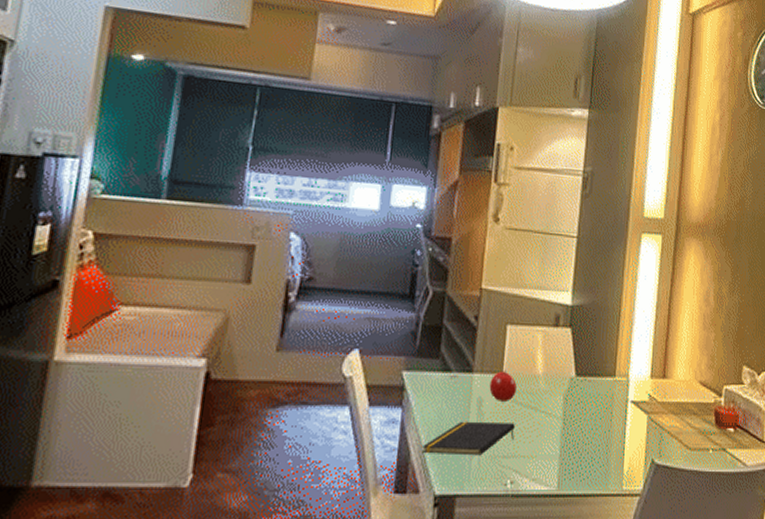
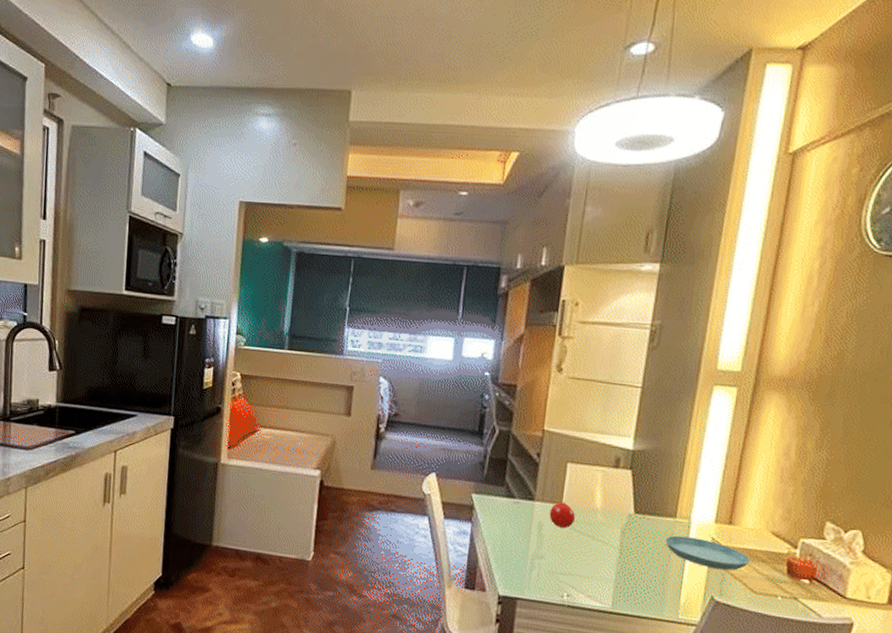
notepad: present [422,421,515,456] -> none [488,539,573,570]
saucer: none [606,396,684,429] -> present [665,535,750,571]

